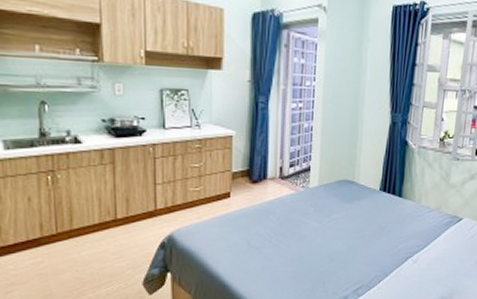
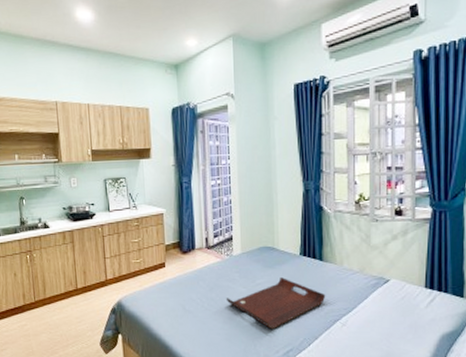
serving tray: none [297,212,401,266] -> present [226,276,326,329]

